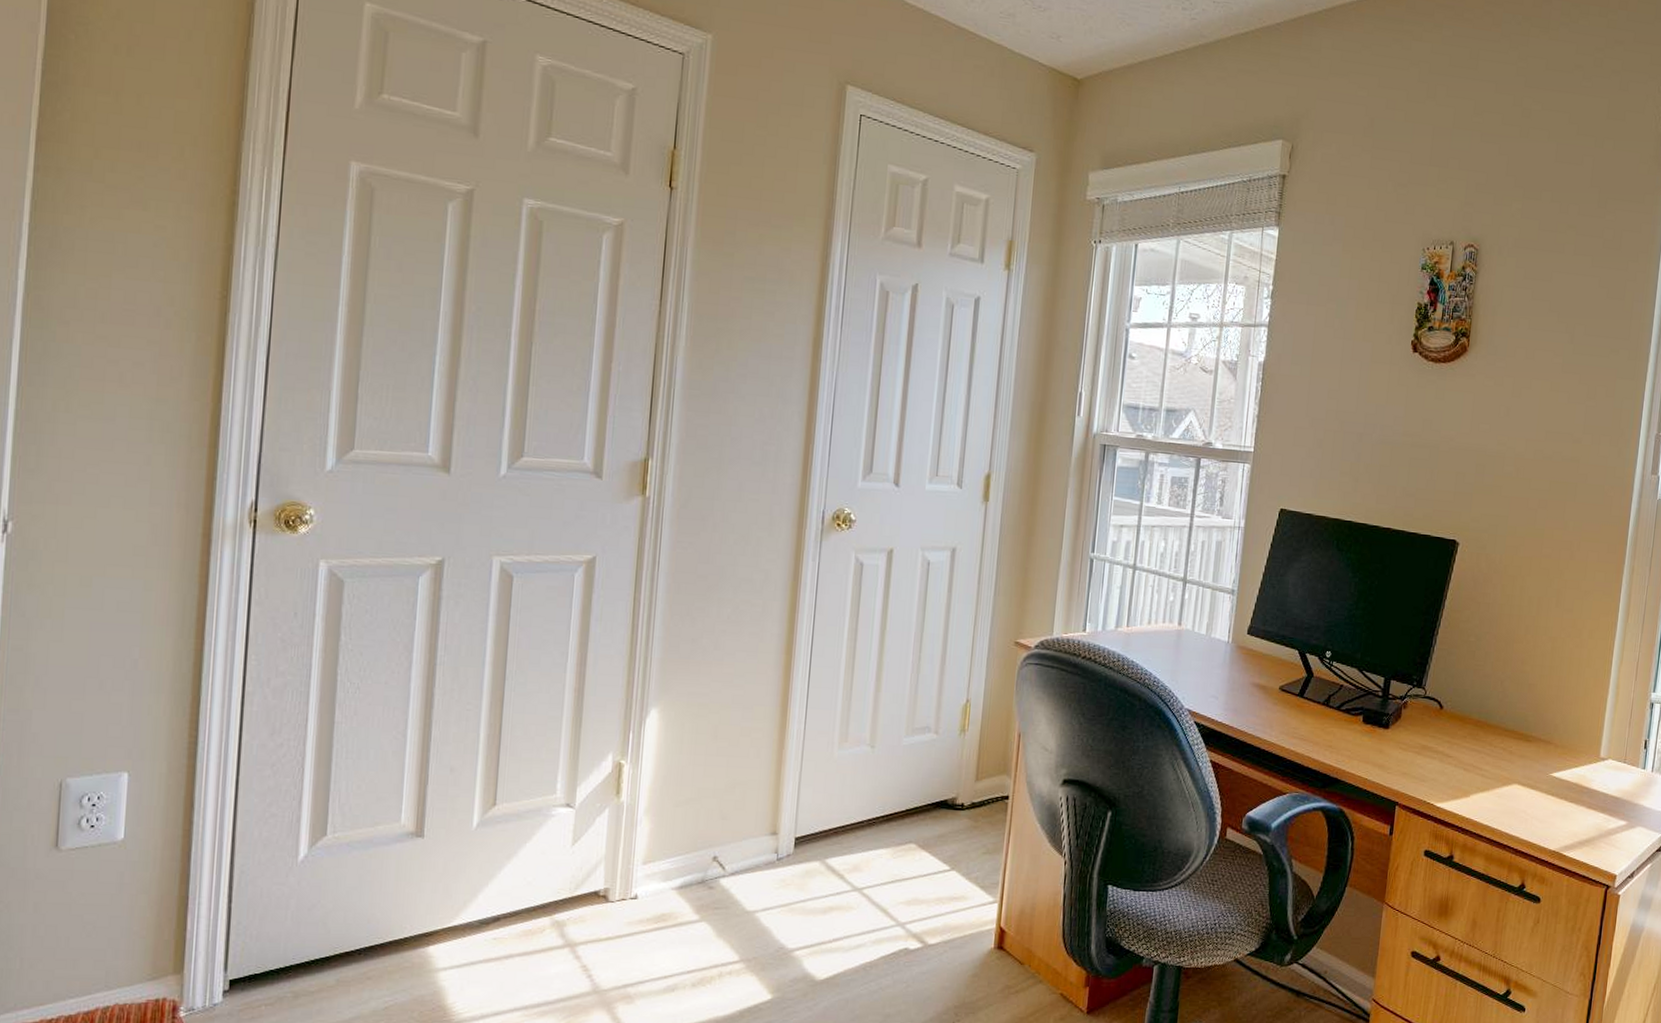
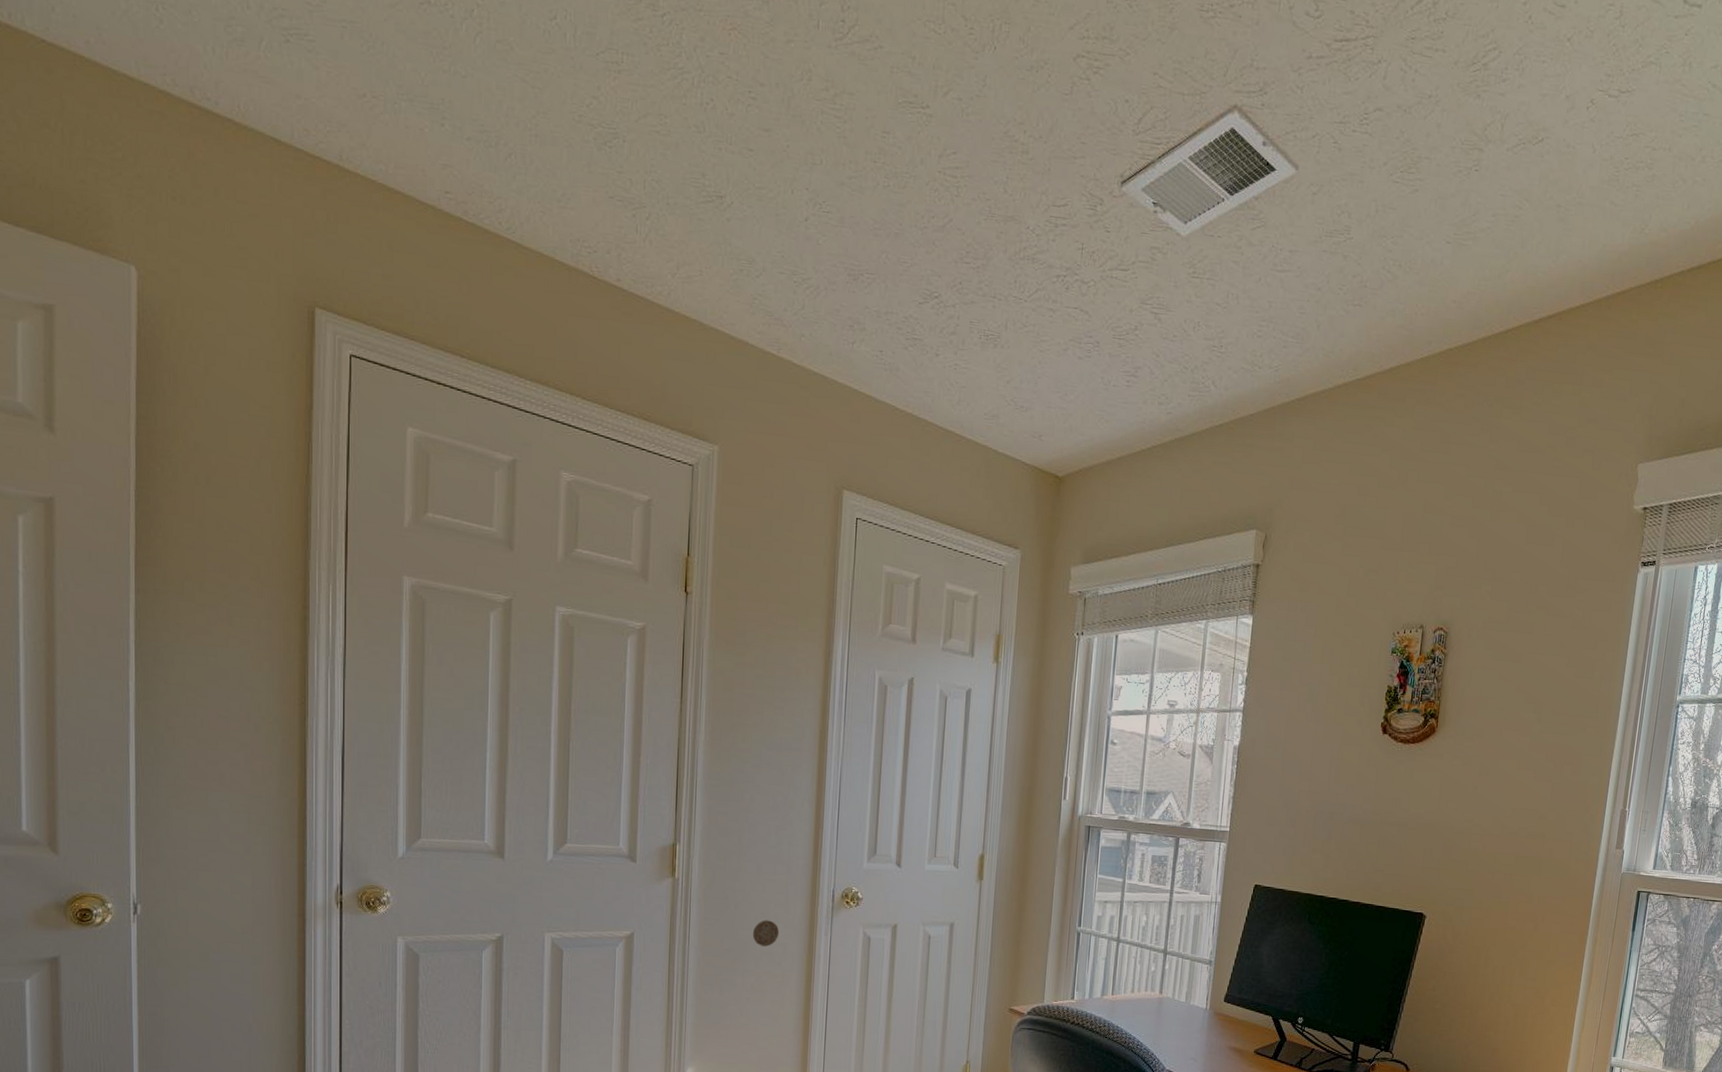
medallion: none [731,543,762,573] -> present [752,920,780,947]

